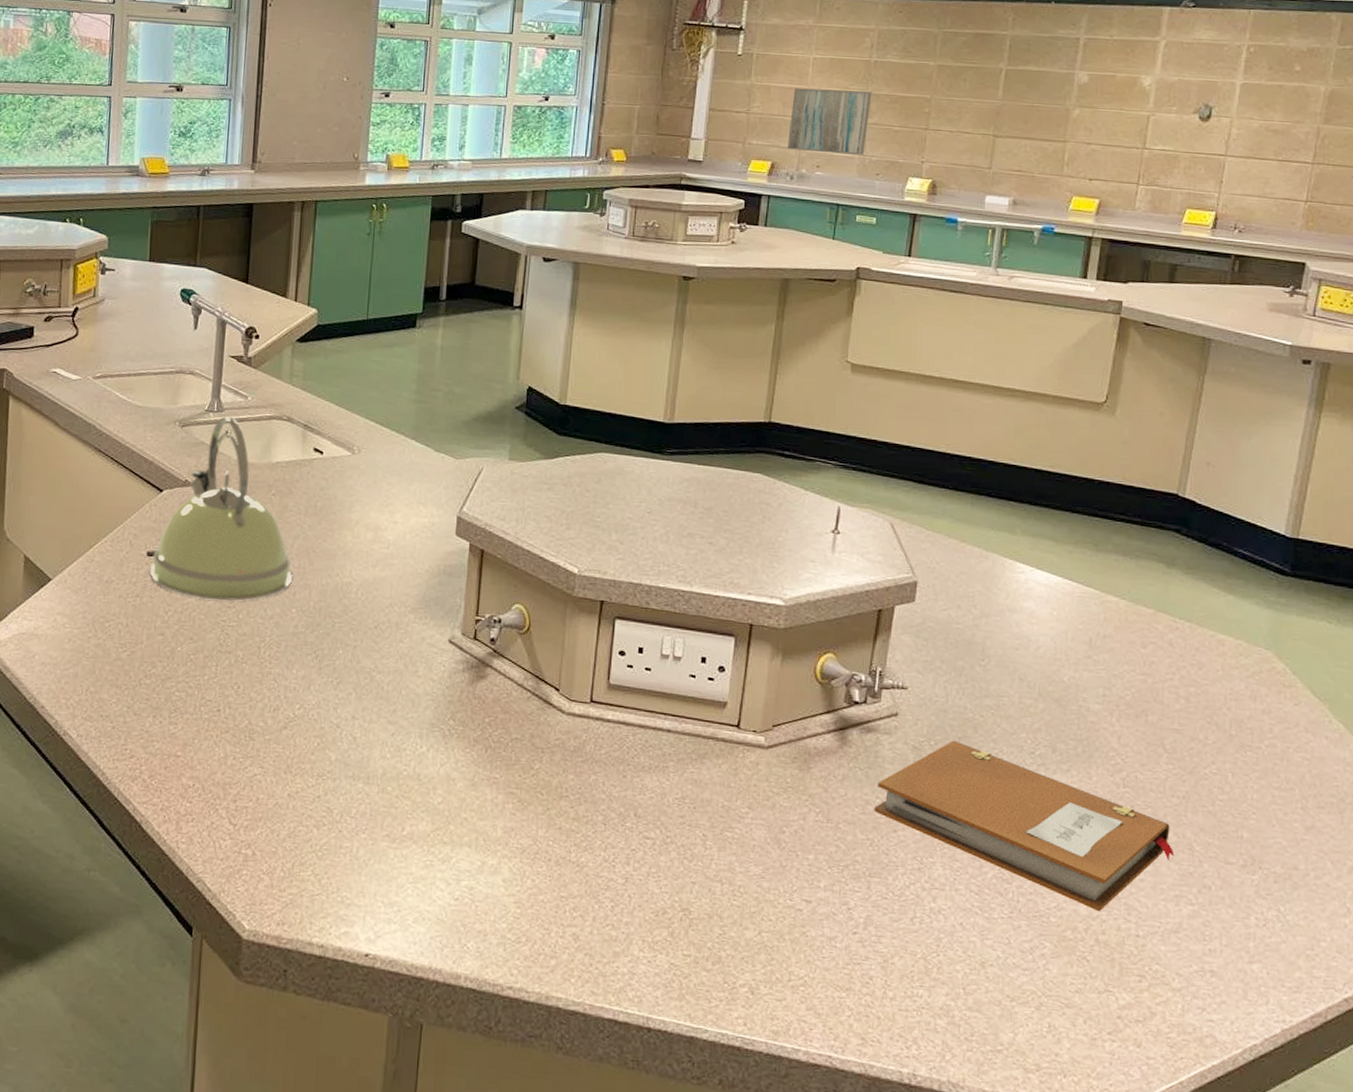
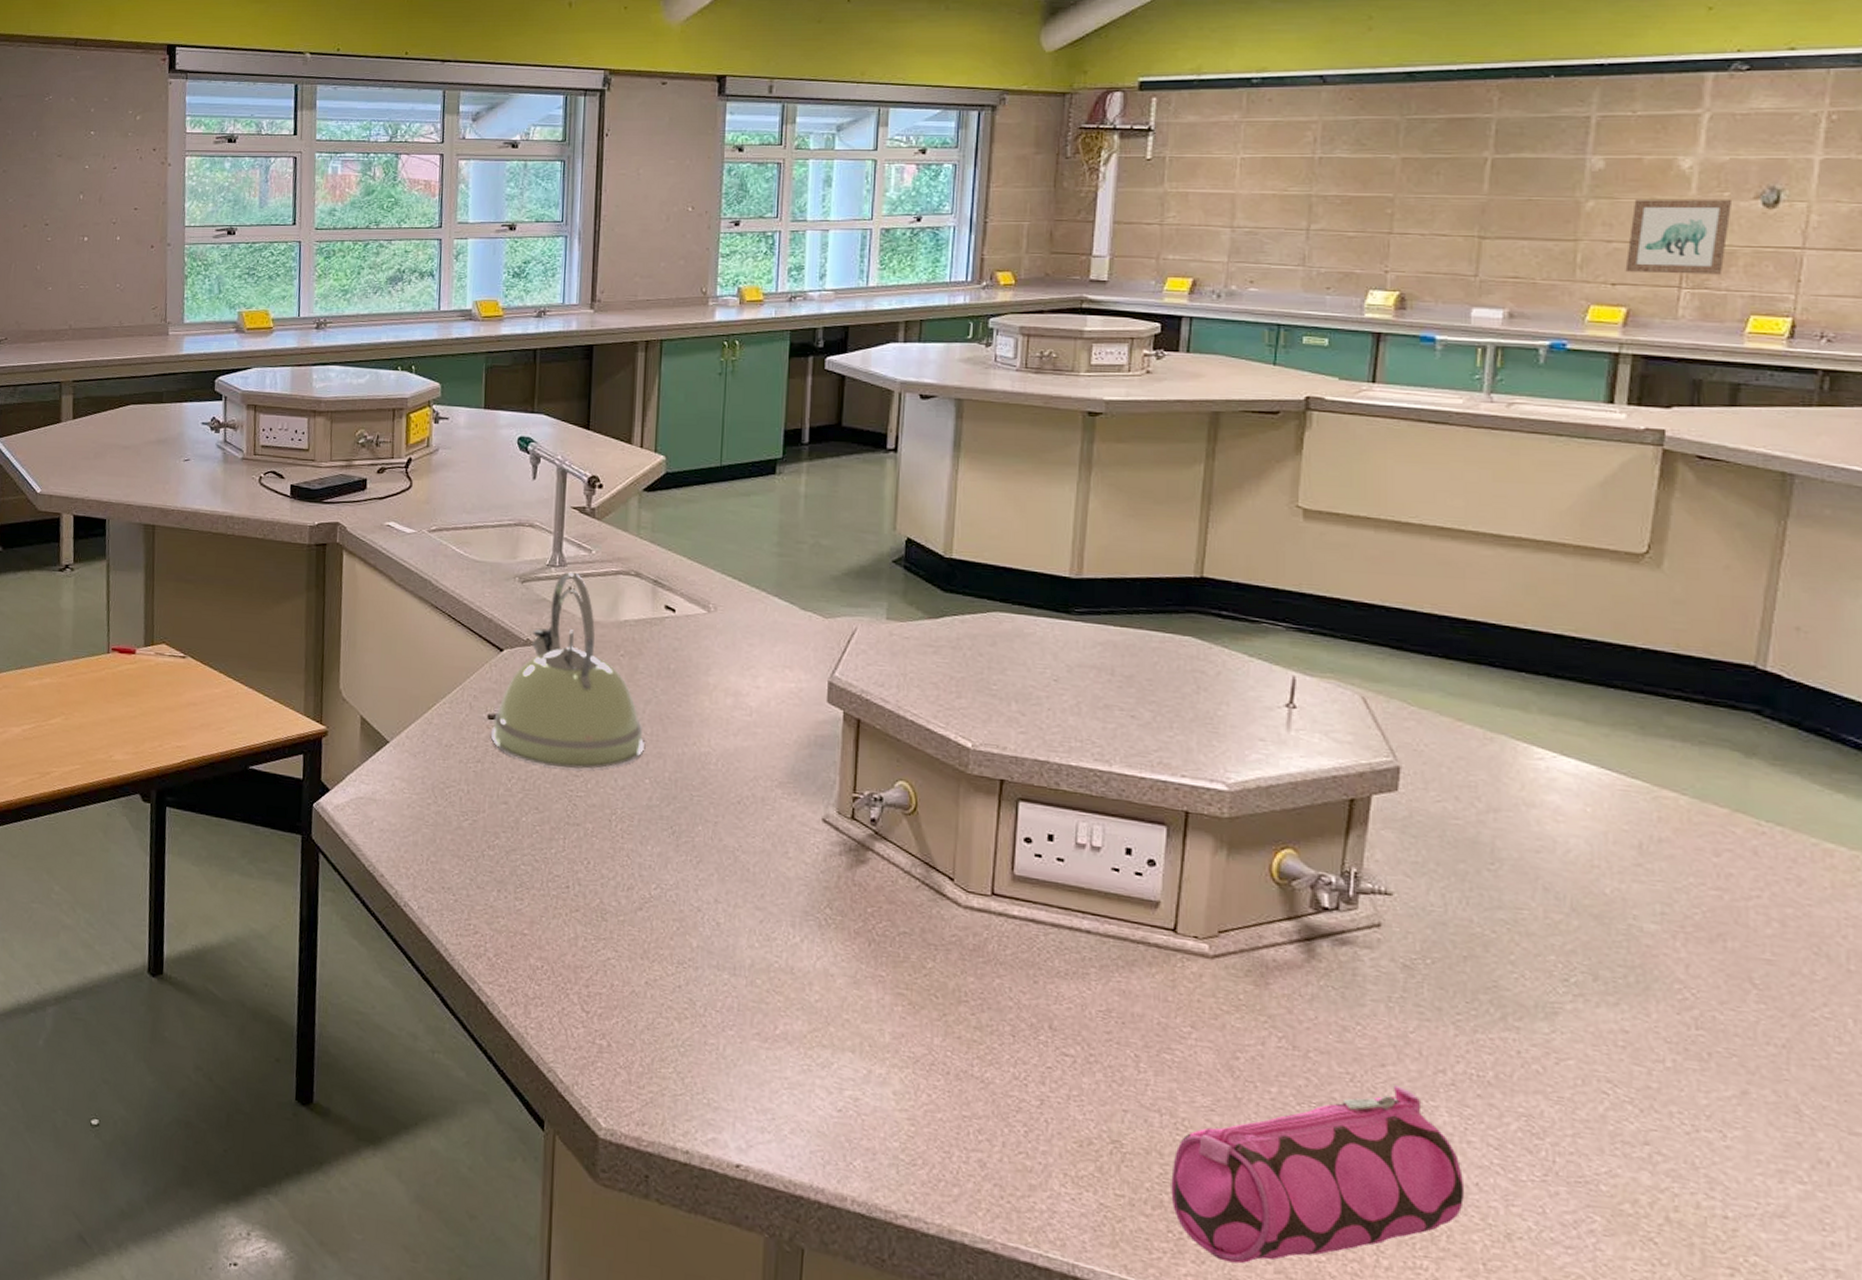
pencil case: none [727,847,952,1005] -> present [1171,1085,1465,1264]
wall art: present [786,88,872,155] -> none [1211,193,1317,267]
notebook: present [874,740,1175,912] -> none [1354,959,1775,1184]
wall art: none [1099,110,1178,175] -> present [1625,200,1733,275]

